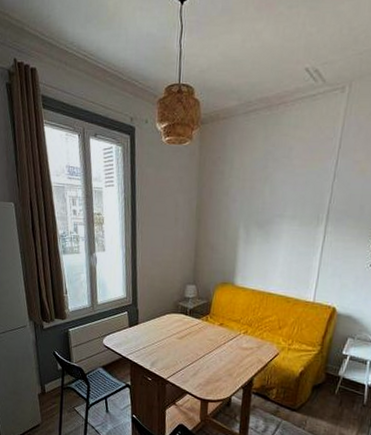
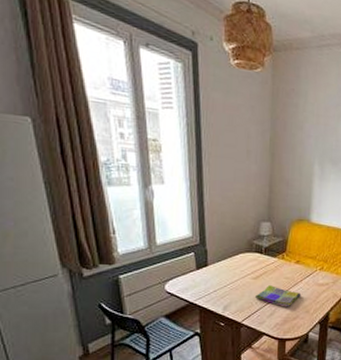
dish towel: none [179,346,225,369] -> present [254,285,302,307]

